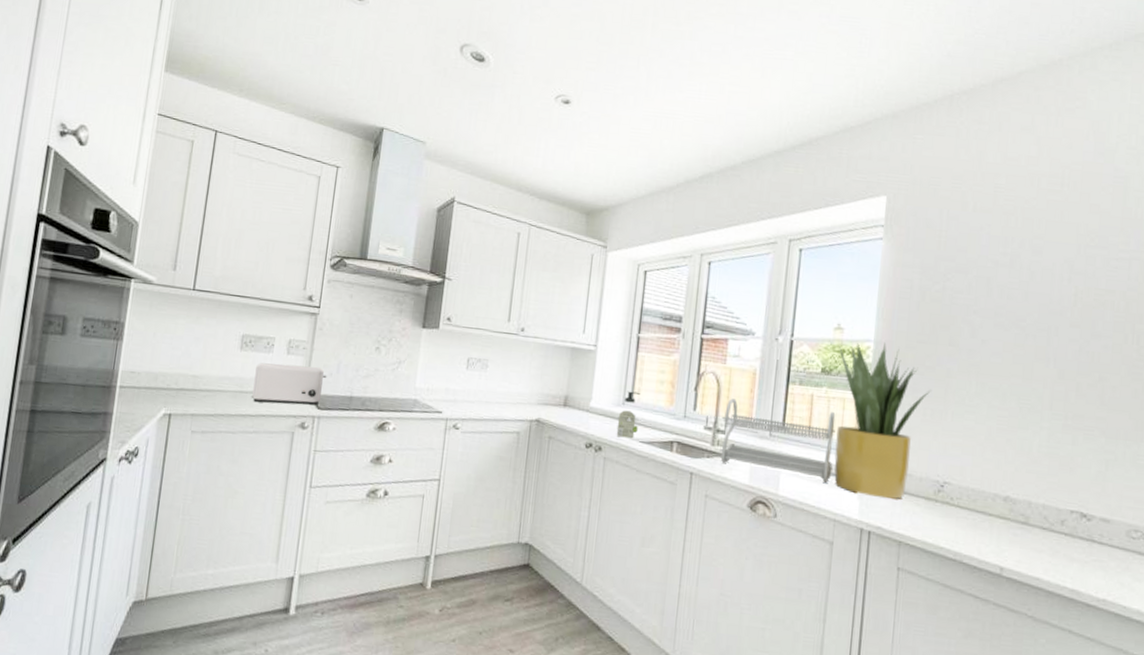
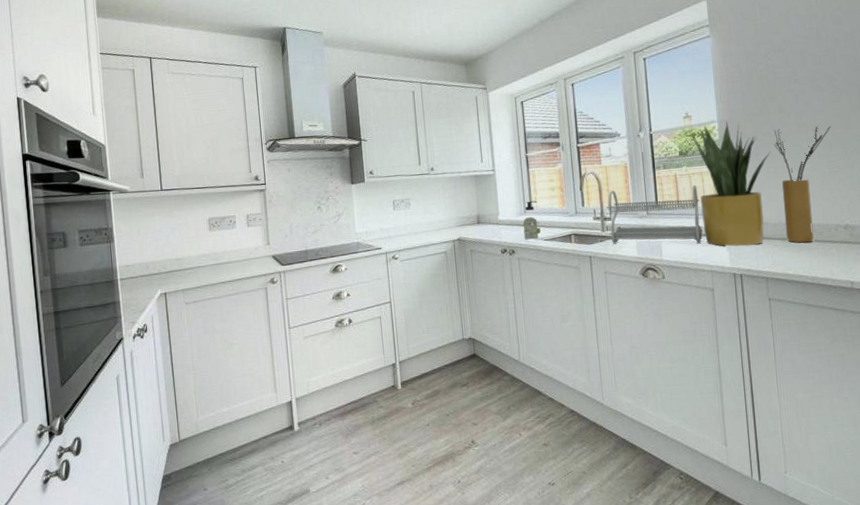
toaster: present [251,362,327,406] -> none [225,232,284,270]
vase: none [931,365,1009,509] -> present [773,125,831,243]

